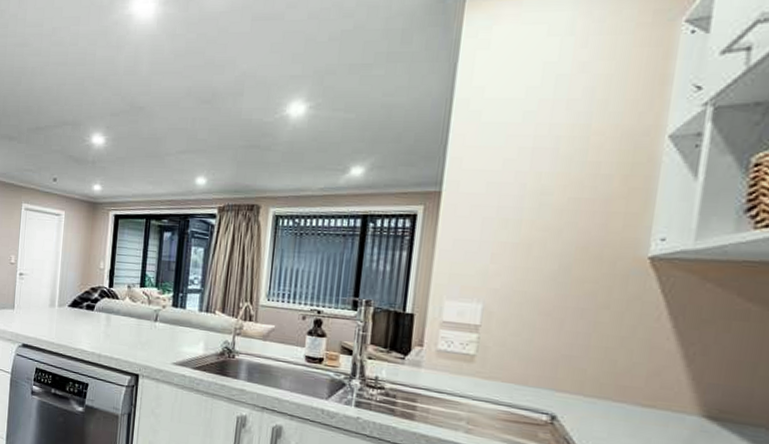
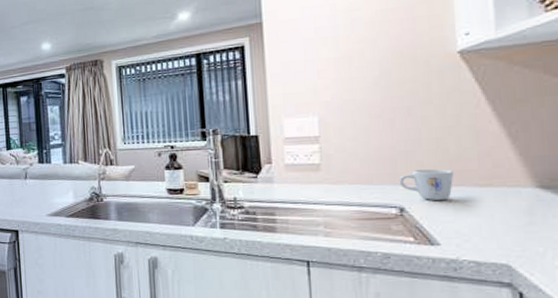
mug: none [555,378,618,416] -> present [398,169,454,201]

